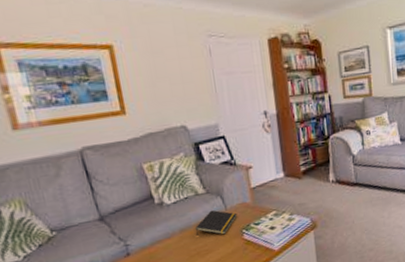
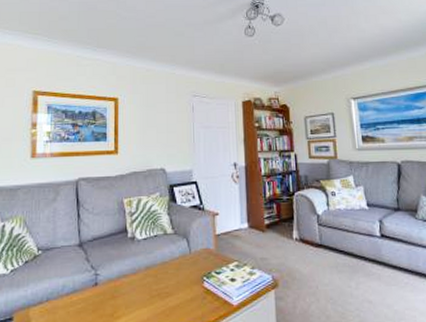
notepad: present [194,209,237,236] -> none [159,251,200,279]

